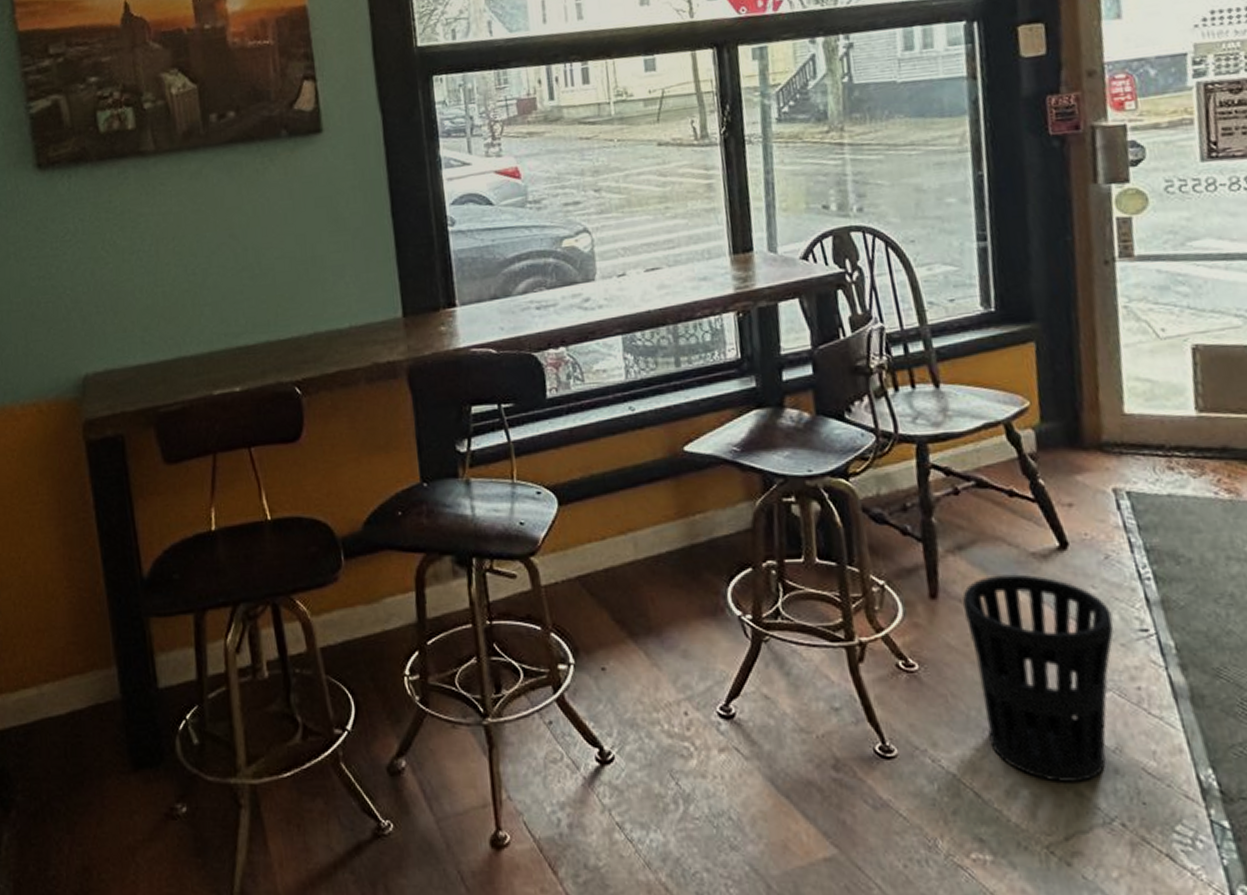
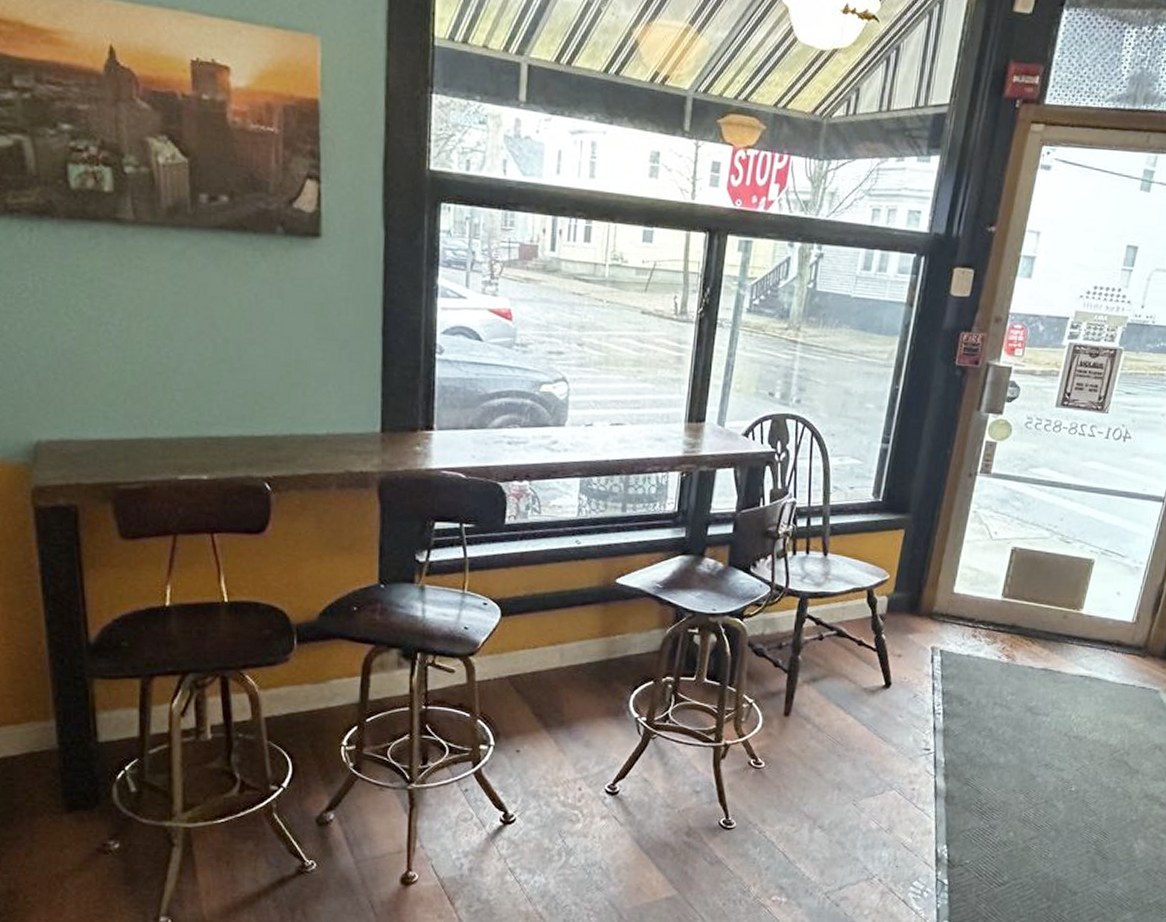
wastebasket: present [962,574,1114,782] -> none [803,702,909,850]

